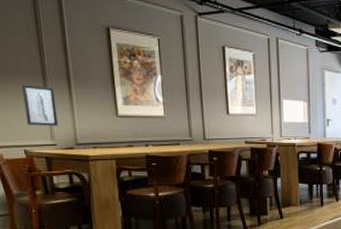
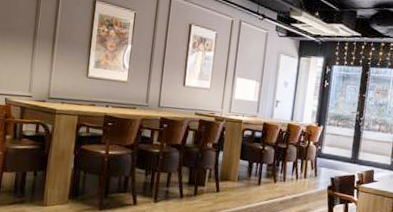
wall art: present [22,85,58,126] -> none [12,42,40,80]

